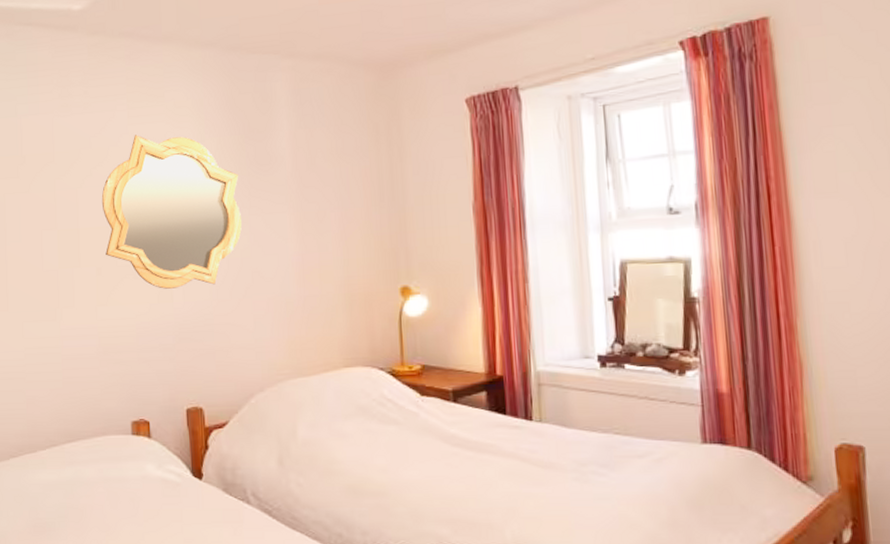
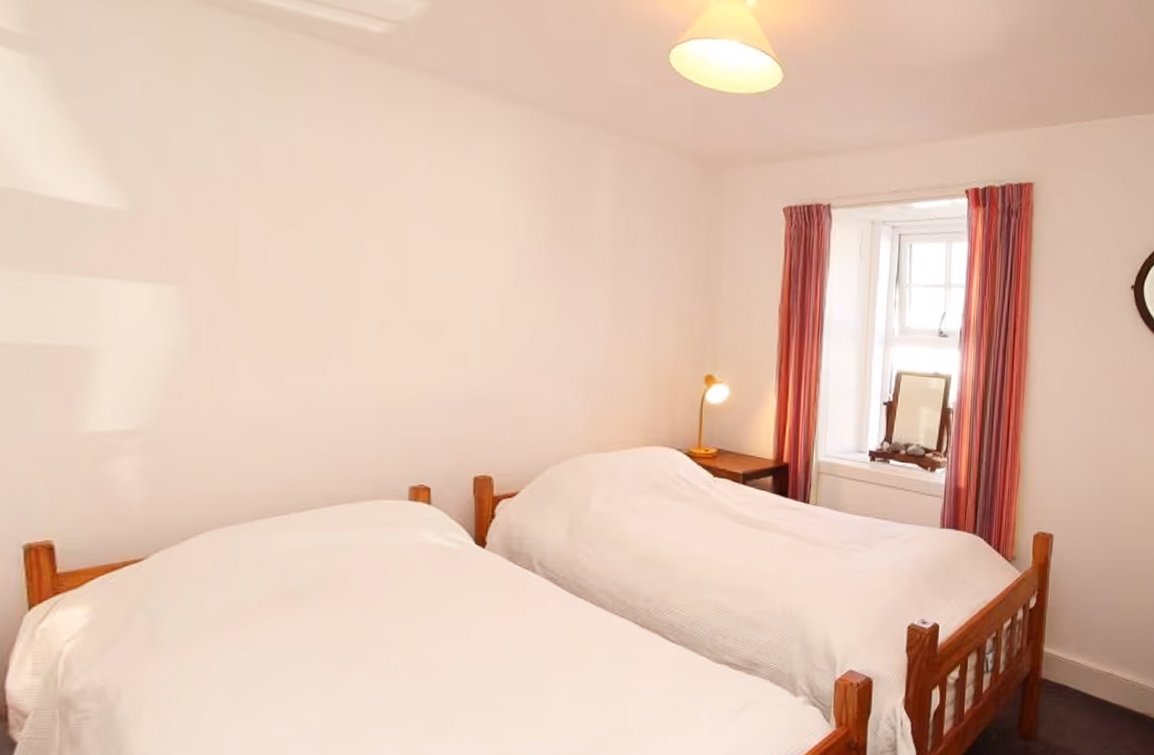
mirror: present [101,135,242,289] -> none [391,185,552,354]

